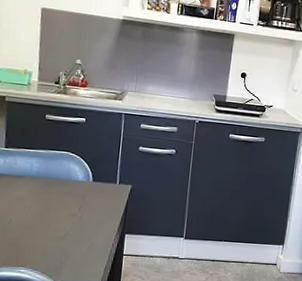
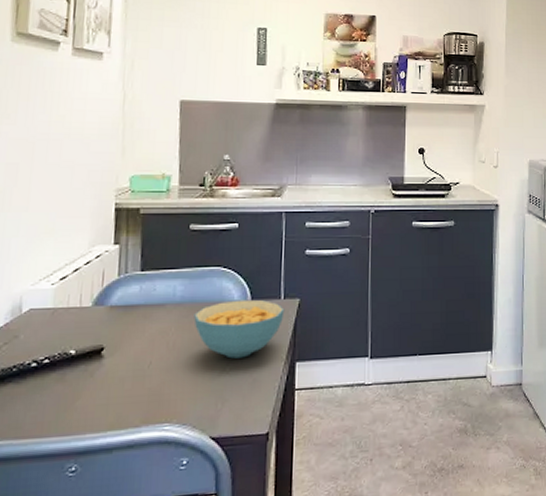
cereal bowl: none [46,180,119,226] -> present [194,299,285,359]

